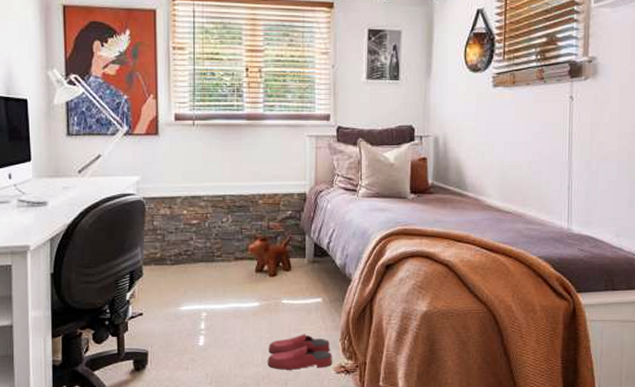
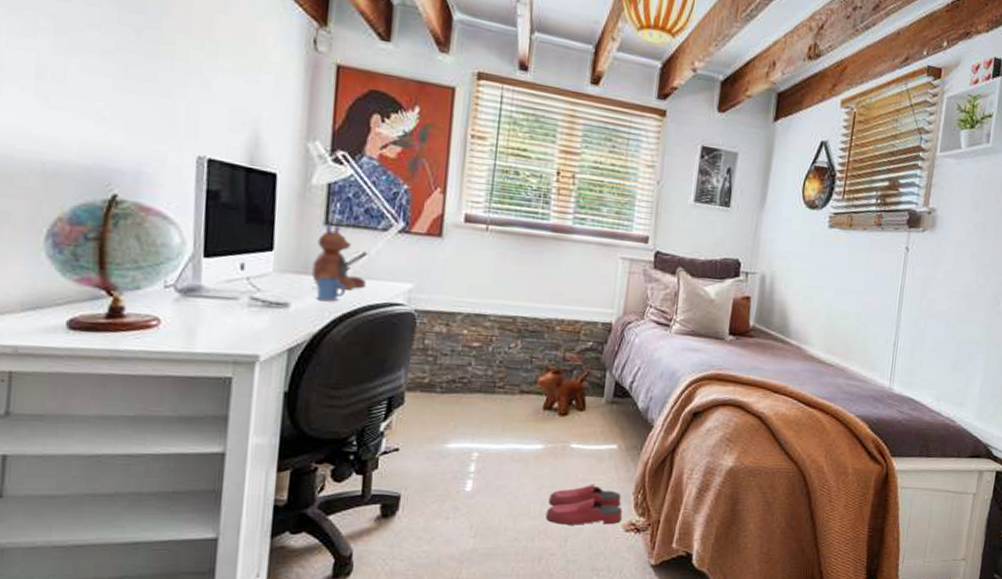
toy: none [61,135,103,187] -> present [311,225,366,290]
mug: none [66,178,89,198] -> present [316,277,347,302]

